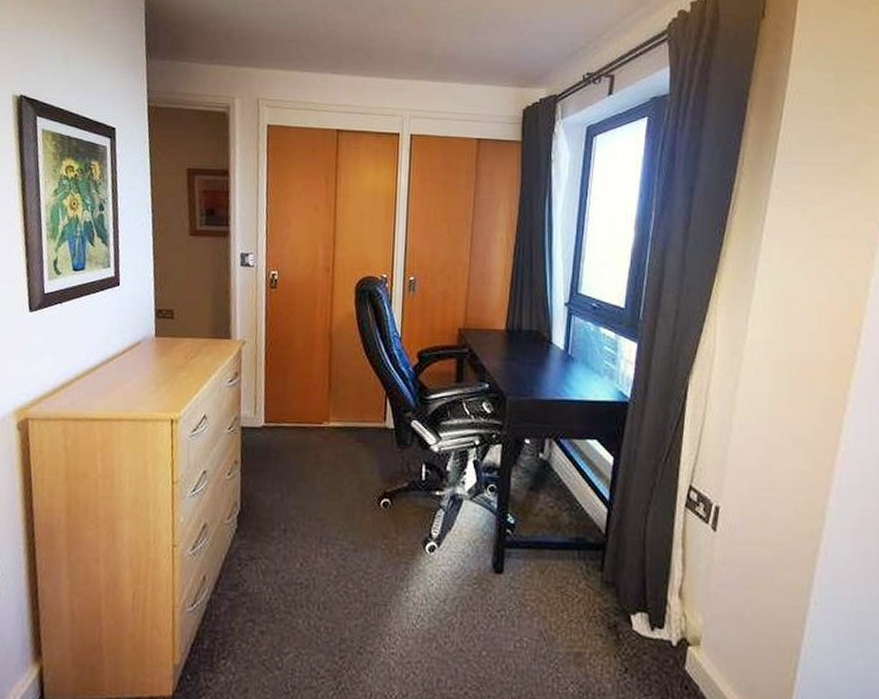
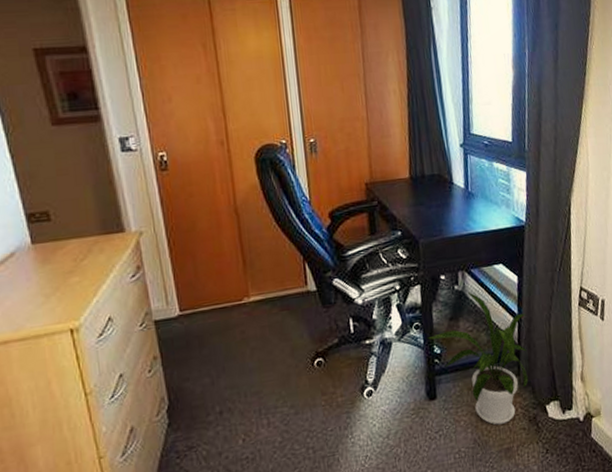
house plant: none [501,462,618,623] -> present [427,291,529,425]

